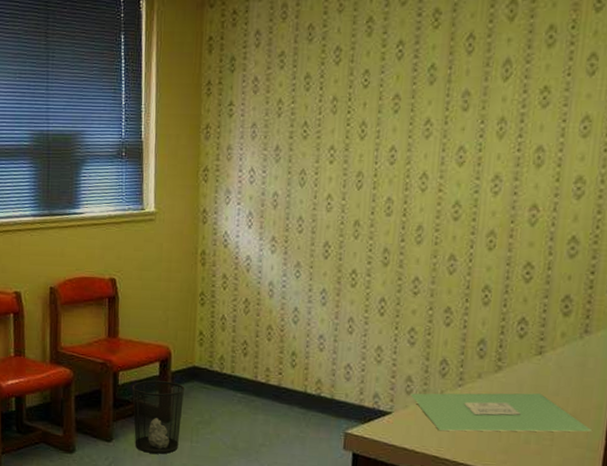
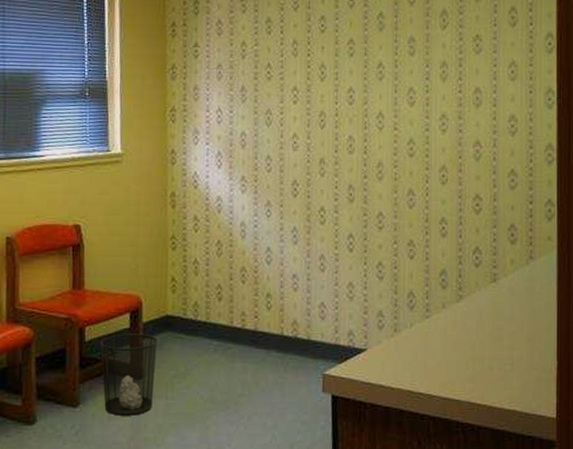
papers: present [410,393,593,432] -> none [382,320,546,363]

